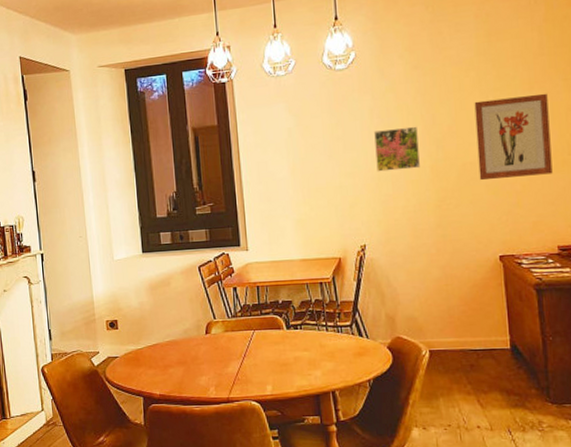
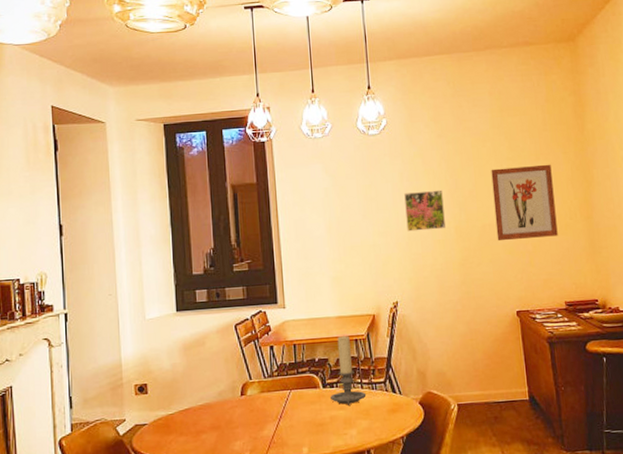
candle holder: none [294,278,332,347] -> present [331,335,367,405]

